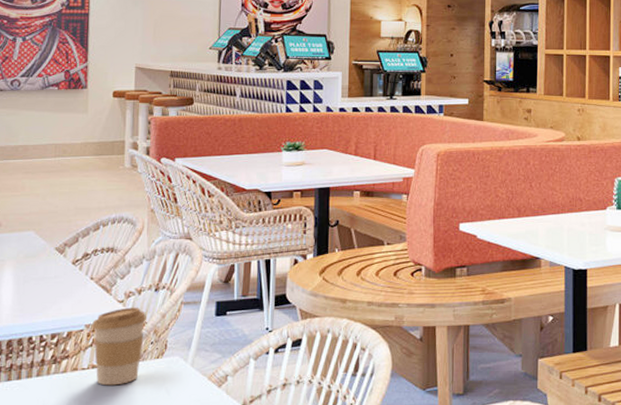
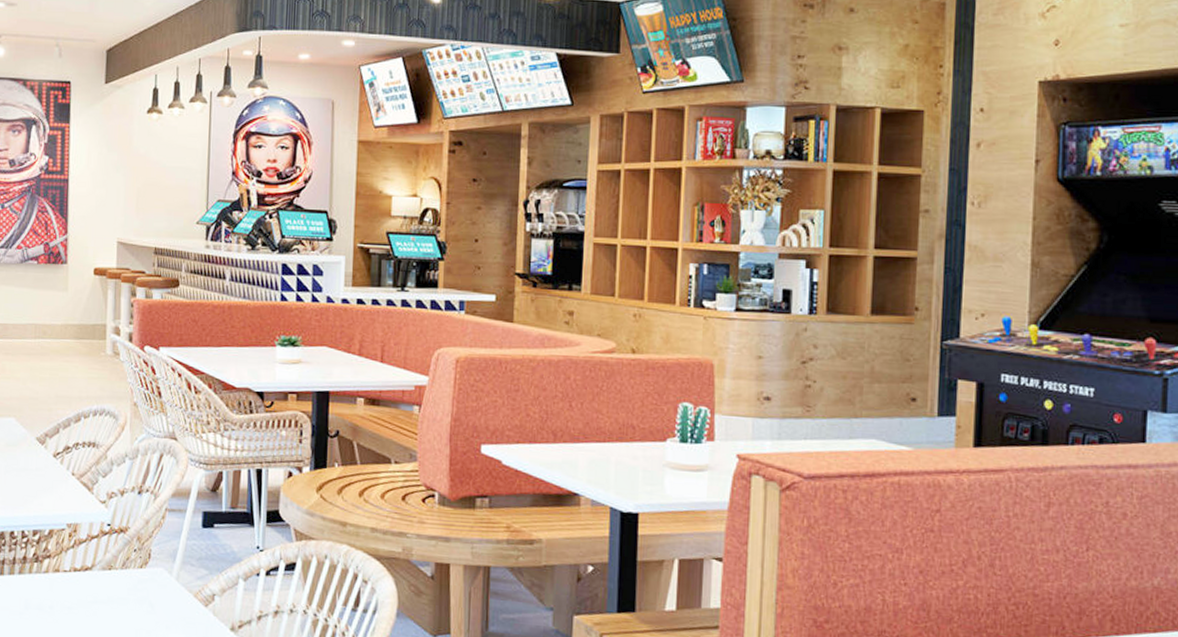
coffee cup: present [92,307,146,386] -> none [74,509,129,593]

